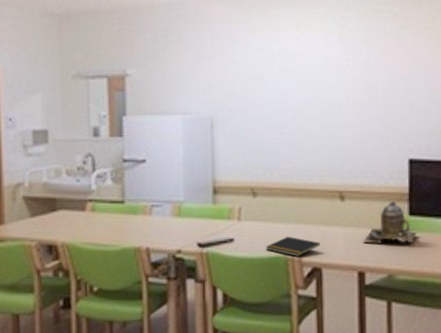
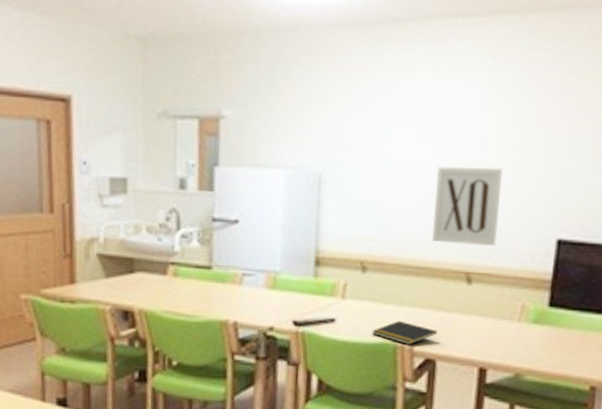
wall art: none [306,105,361,169] -> present [431,166,502,247]
teapot: present [362,199,417,244] -> none [488,286,556,339]

